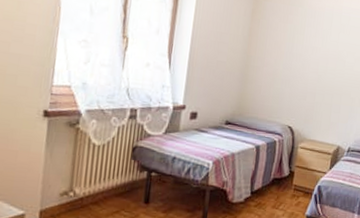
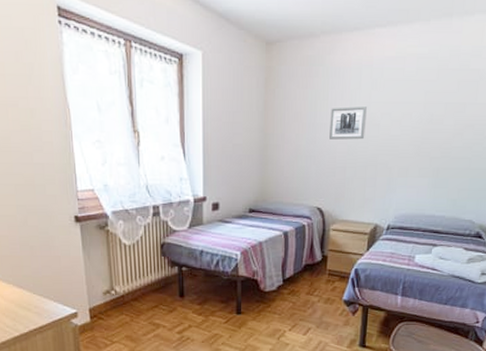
wall art: none [303,42,336,72] -> present [329,107,367,140]

